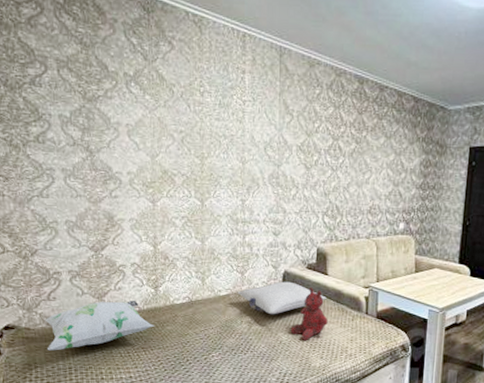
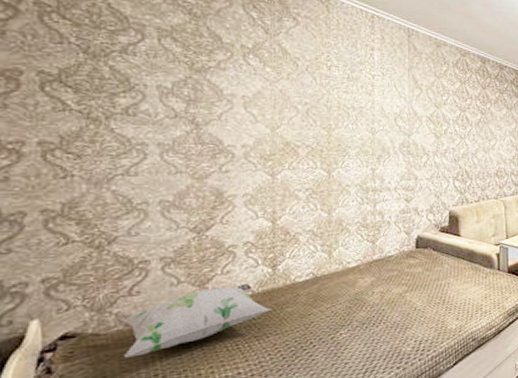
pillow: present [237,281,327,315] -> none [368,246,460,282]
teddy bear: present [290,287,328,340] -> none [425,250,462,304]

